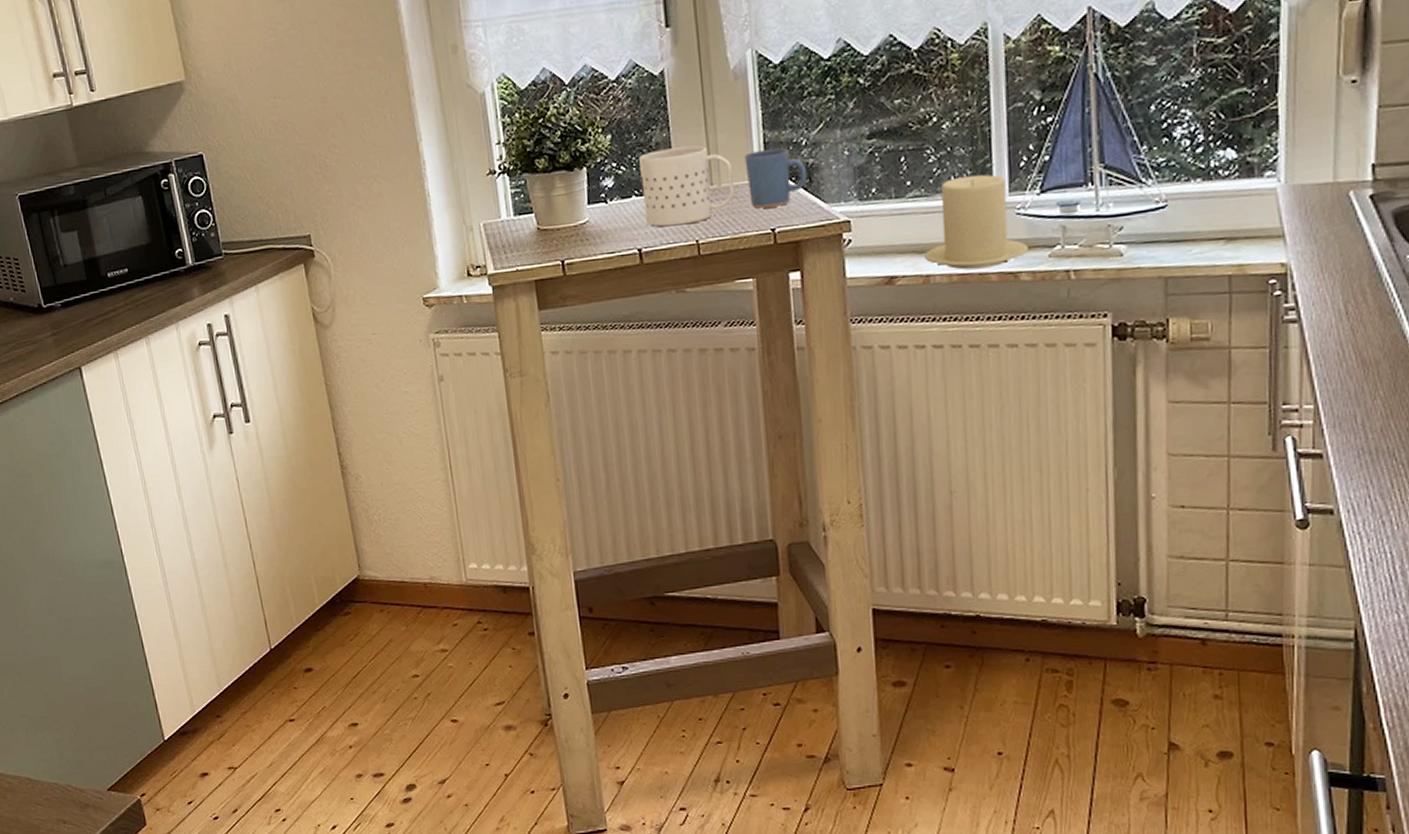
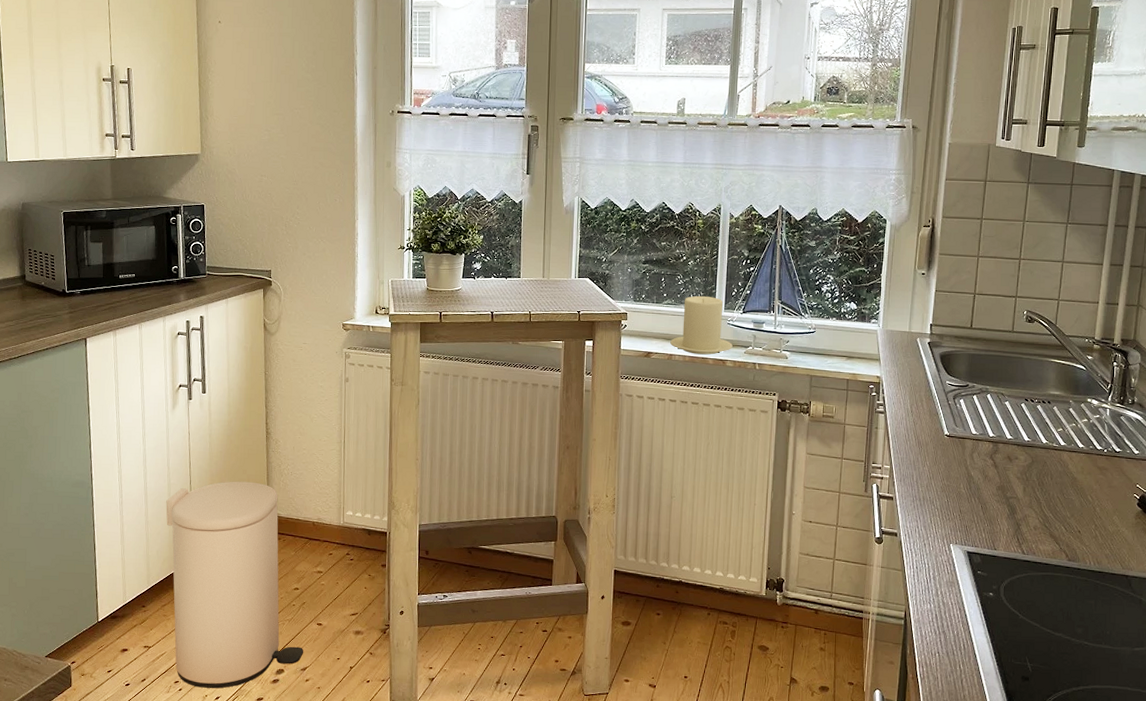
pedal bin: none [223,536,440,815] -> present [166,481,304,689]
mug: present [639,145,735,227] -> none [498,250,558,301]
mug: present [744,148,808,209] -> none [566,261,604,298]

